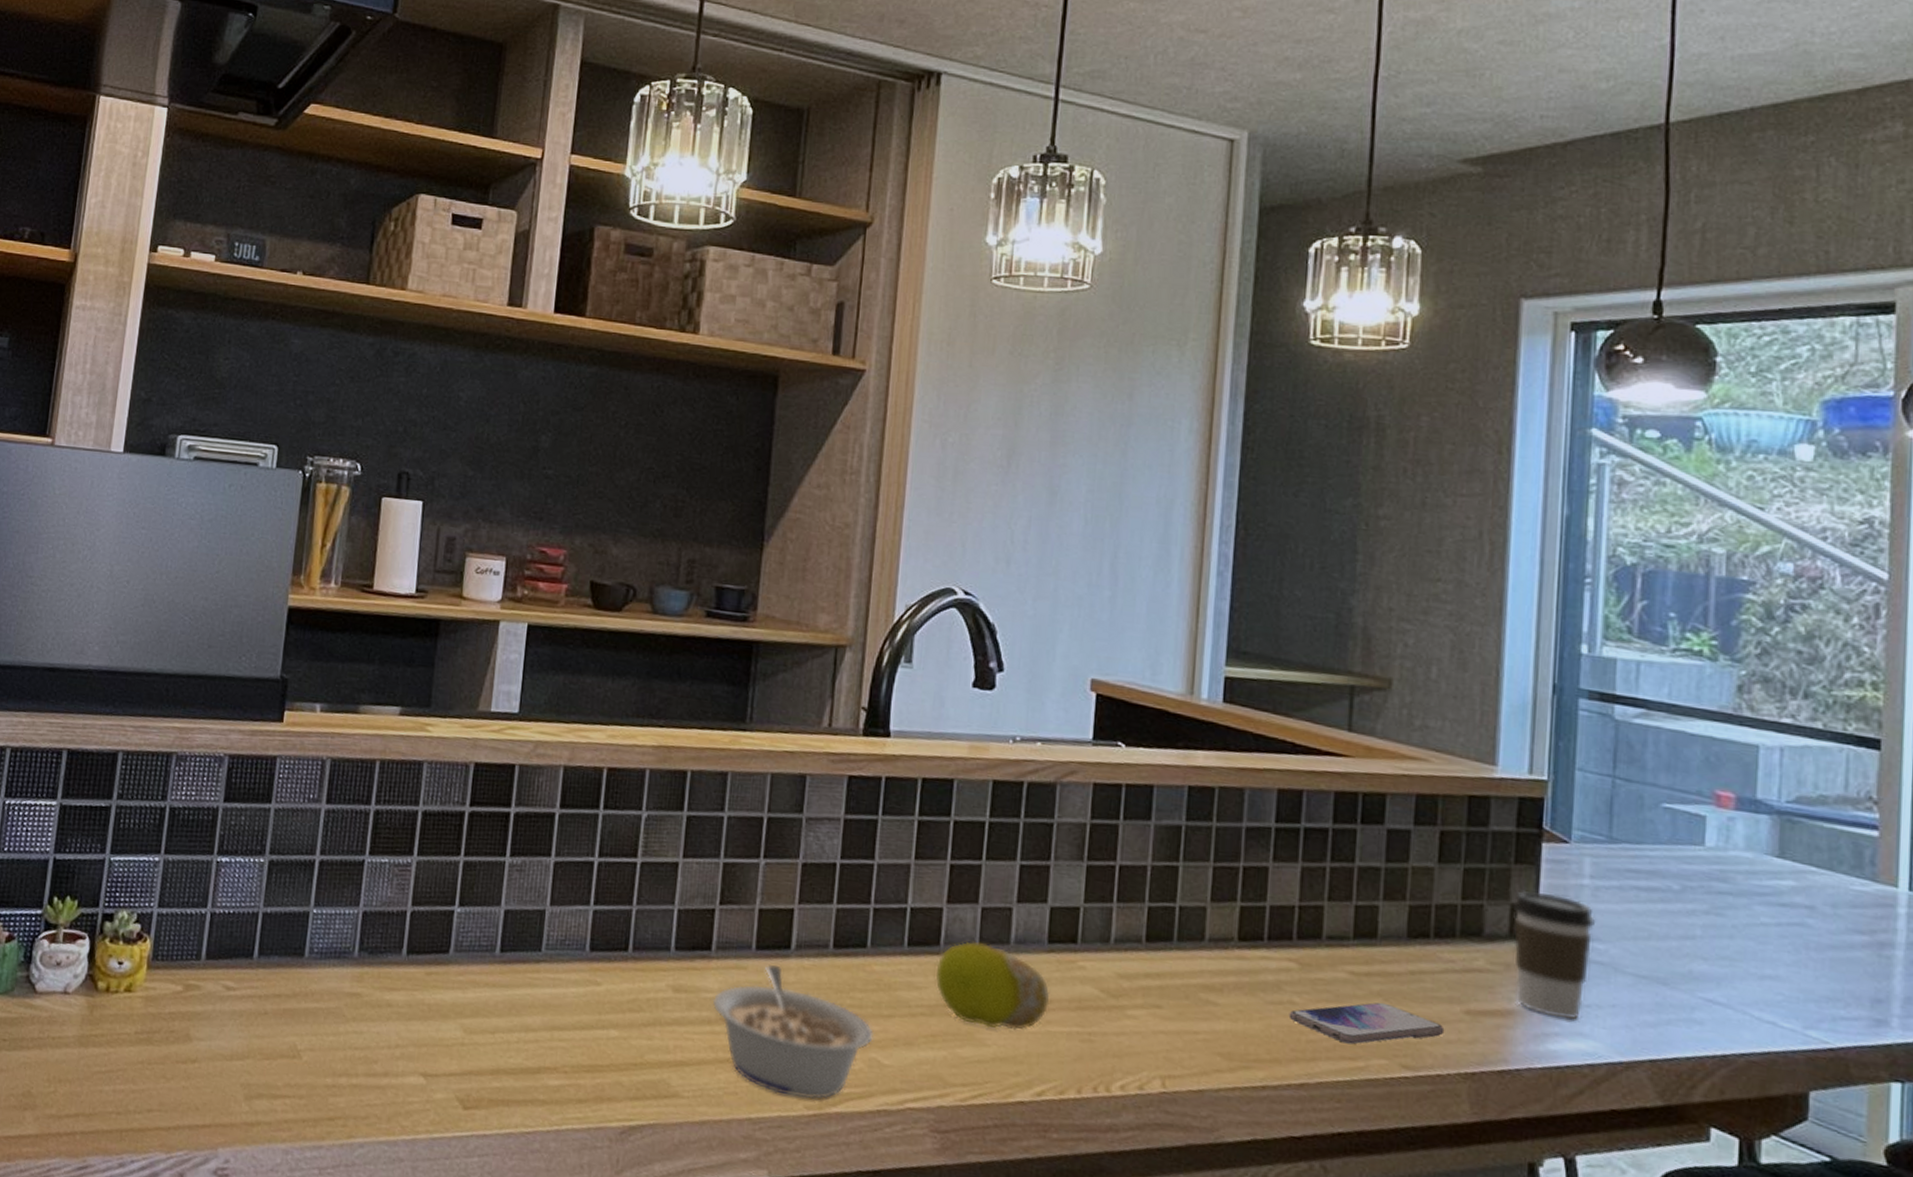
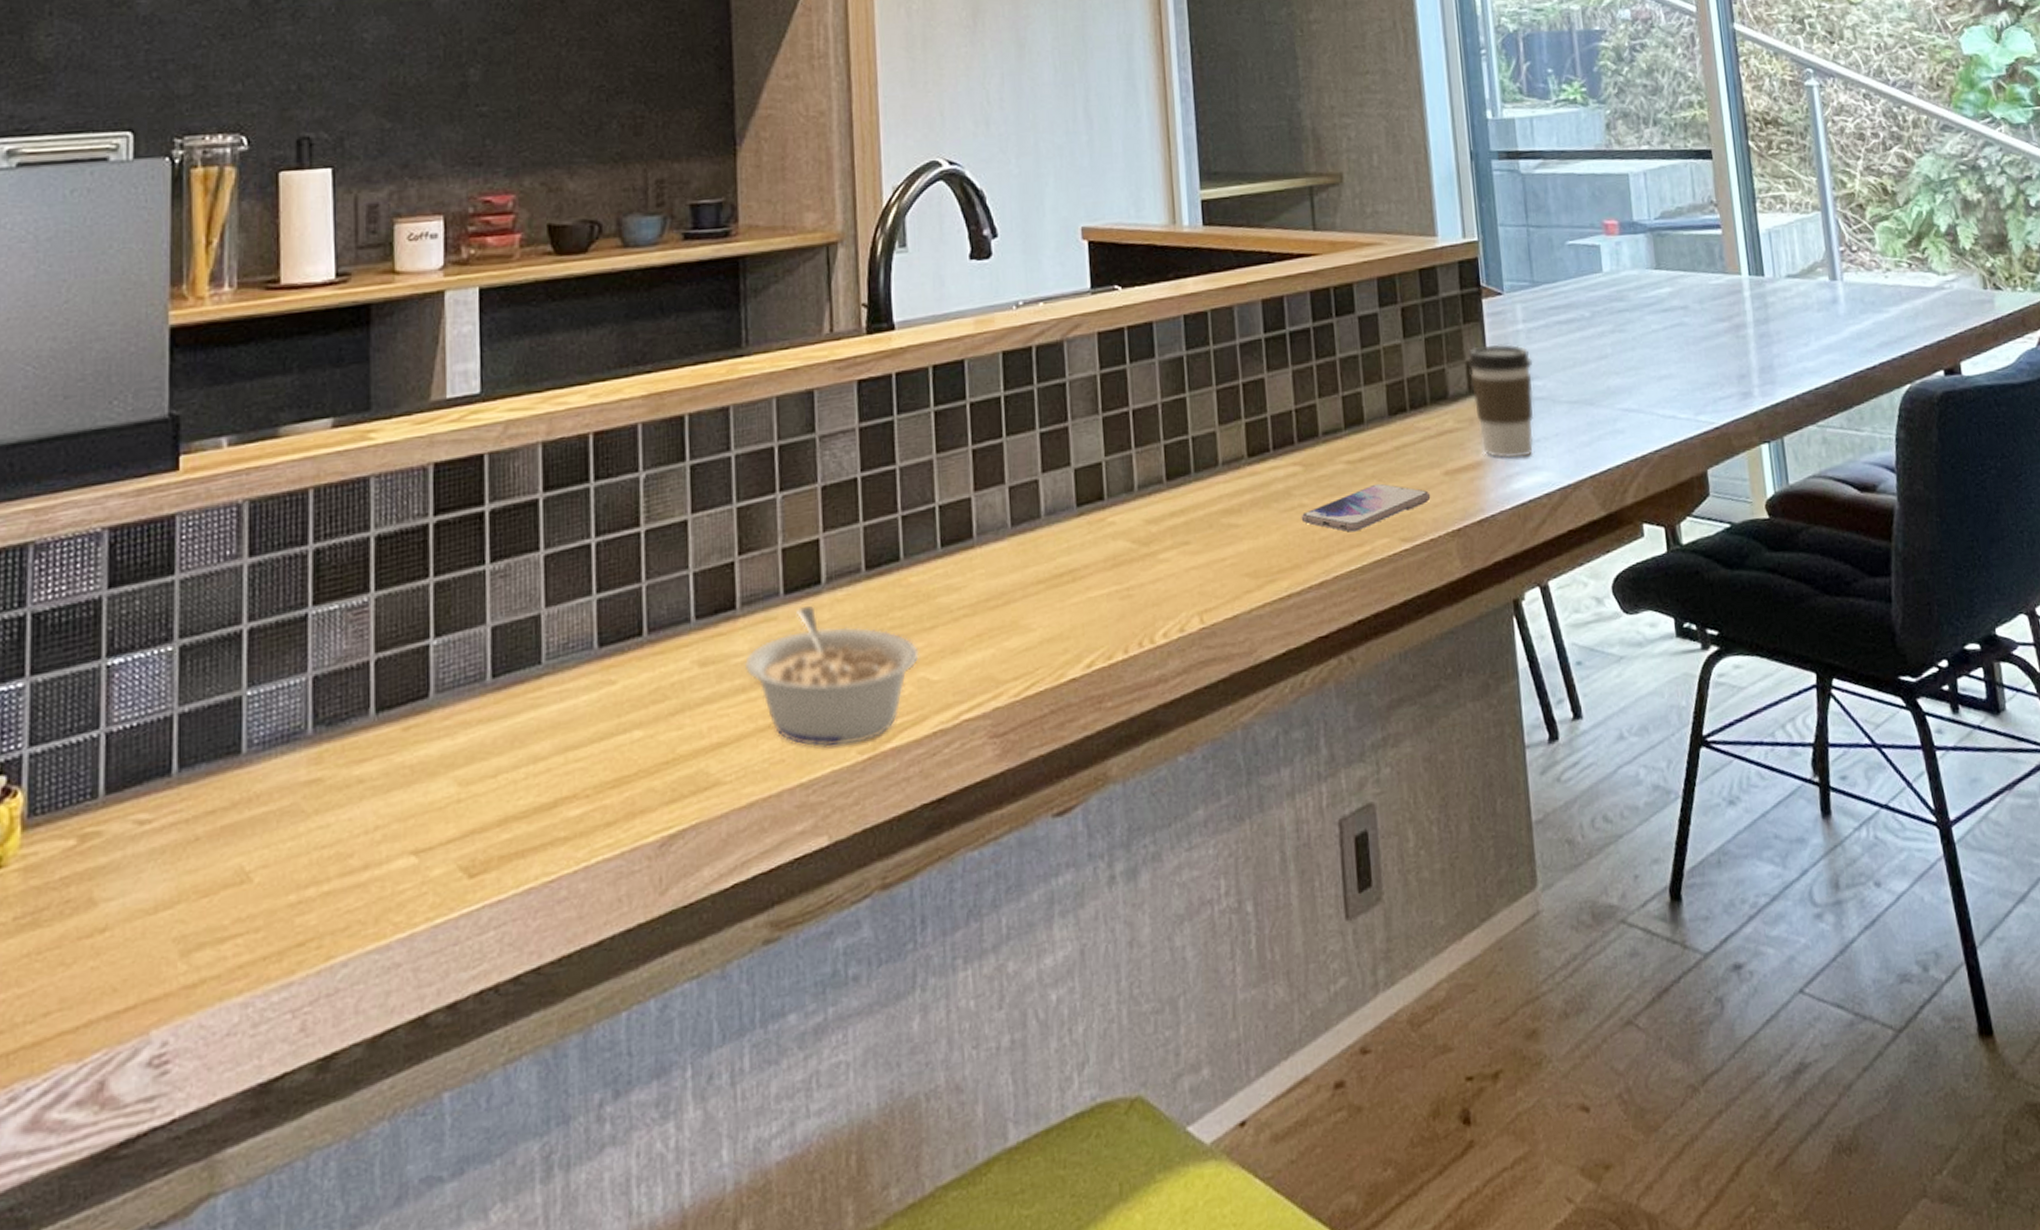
fruit: present [935,941,1051,1031] -> none [972,523,1087,613]

